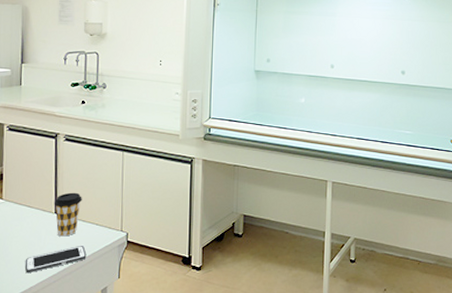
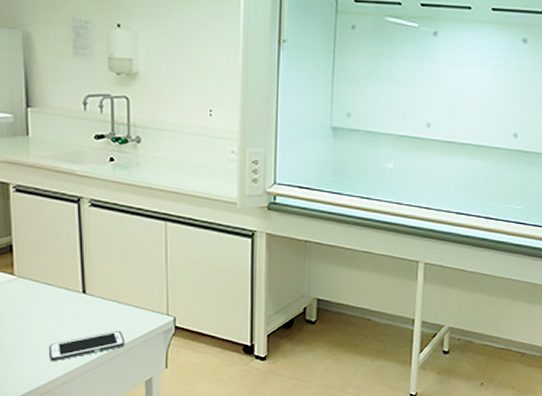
coffee cup: present [54,192,82,237] -> none [80,268,116,320]

